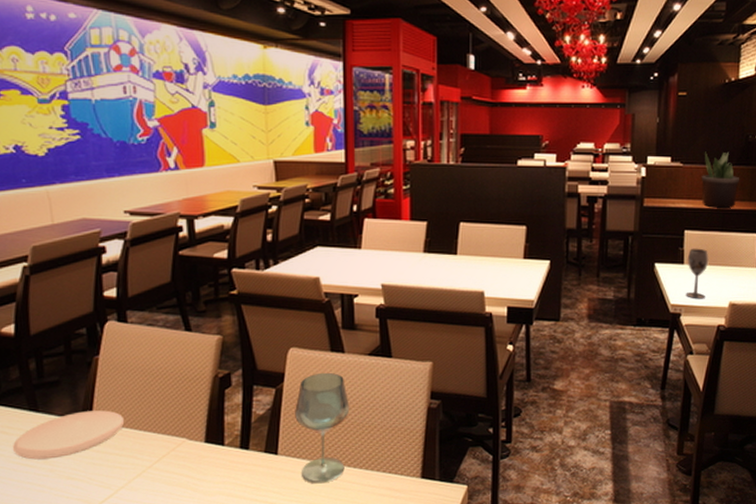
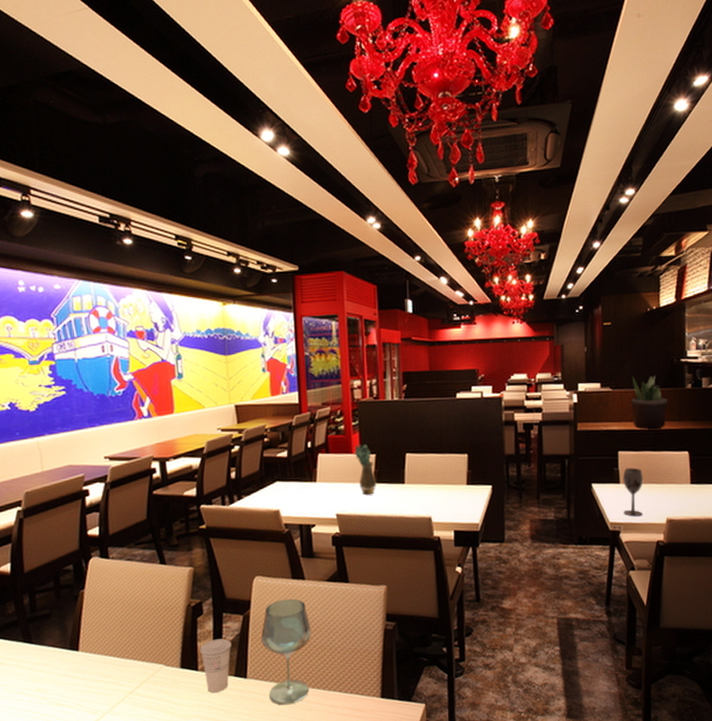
plate: present [12,410,125,460] -> none [9,640,108,688]
cup: none [227,412,262,469] -> present [200,638,232,693]
vase: none [403,208,427,264] -> present [354,442,377,494]

